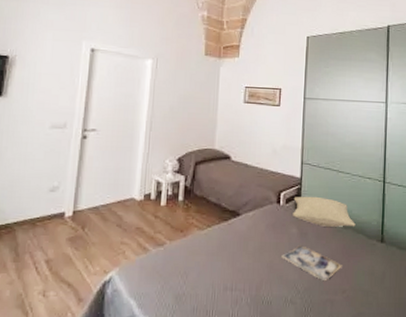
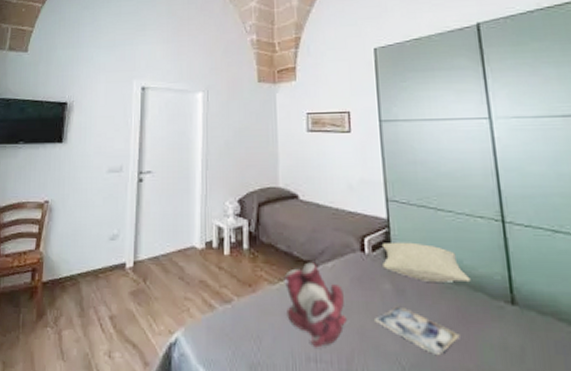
teddy bear: none [211,212,261,280] -> present [284,262,347,348]

